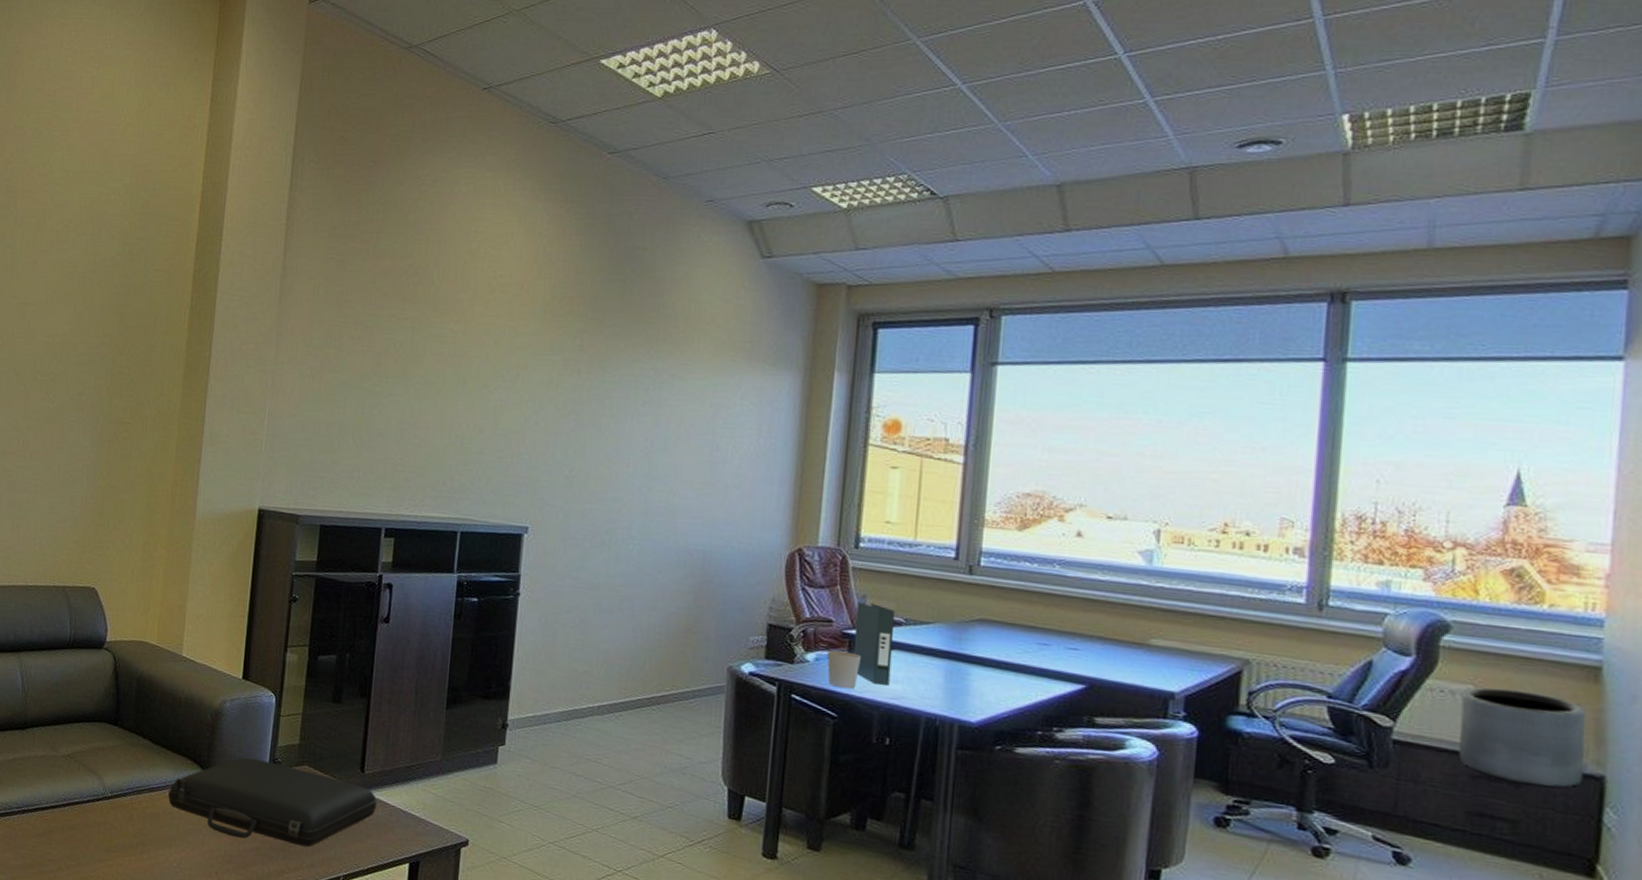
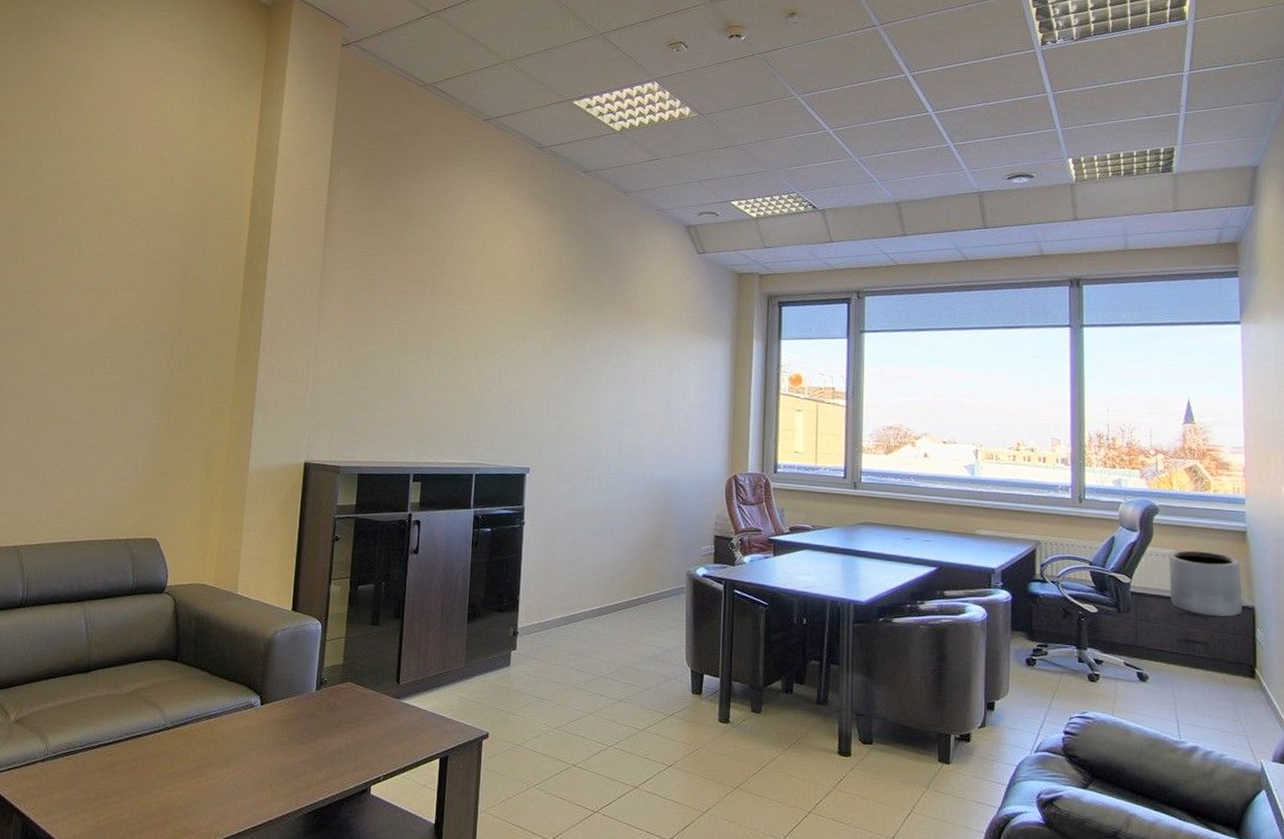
briefcase: present [168,757,378,848] -> none [225,679,412,754]
dixie cup: present [827,650,861,690] -> none [758,553,782,583]
binder: present [853,602,895,687] -> none [777,514,805,579]

